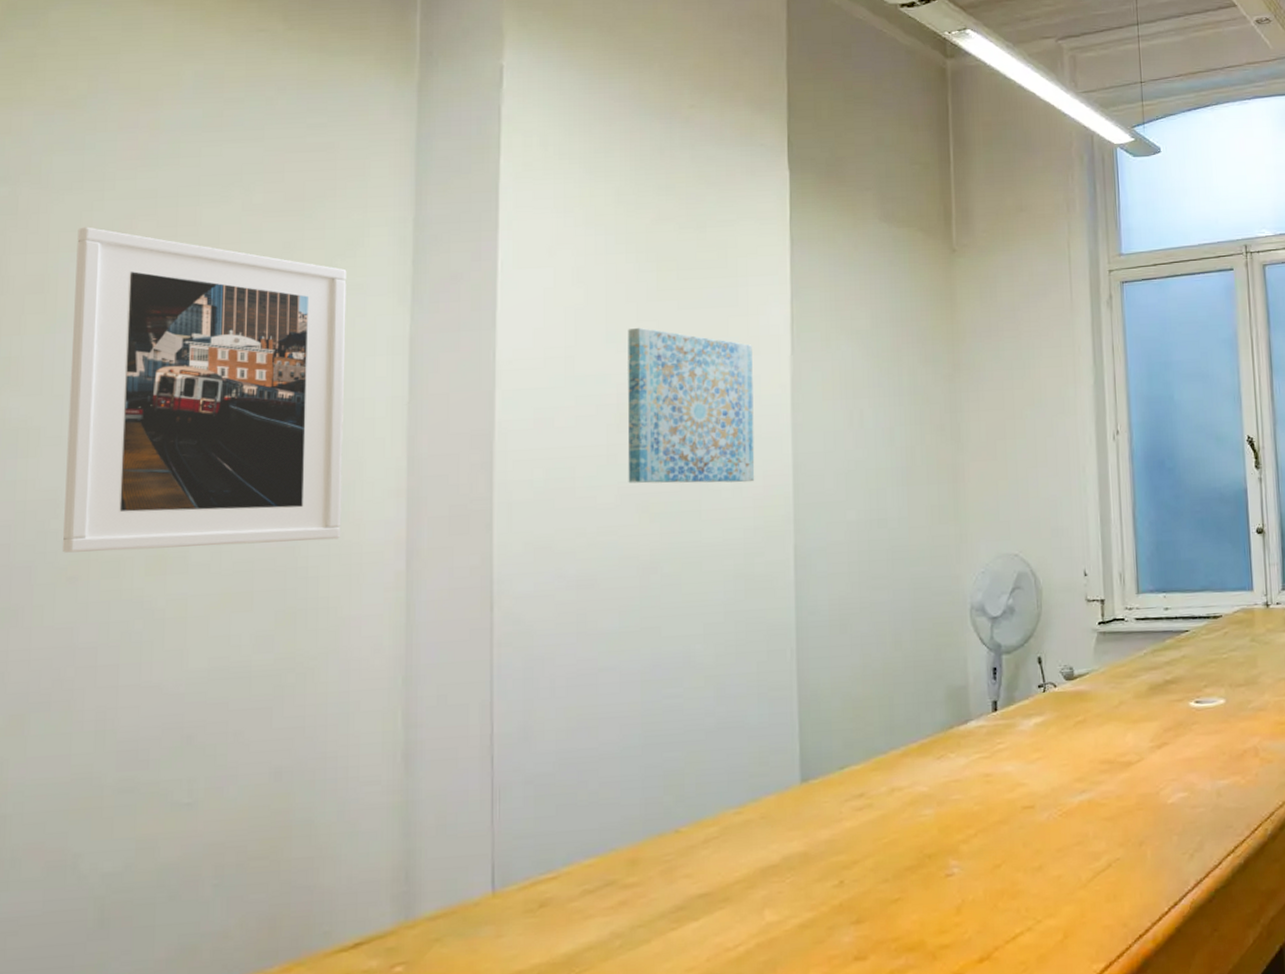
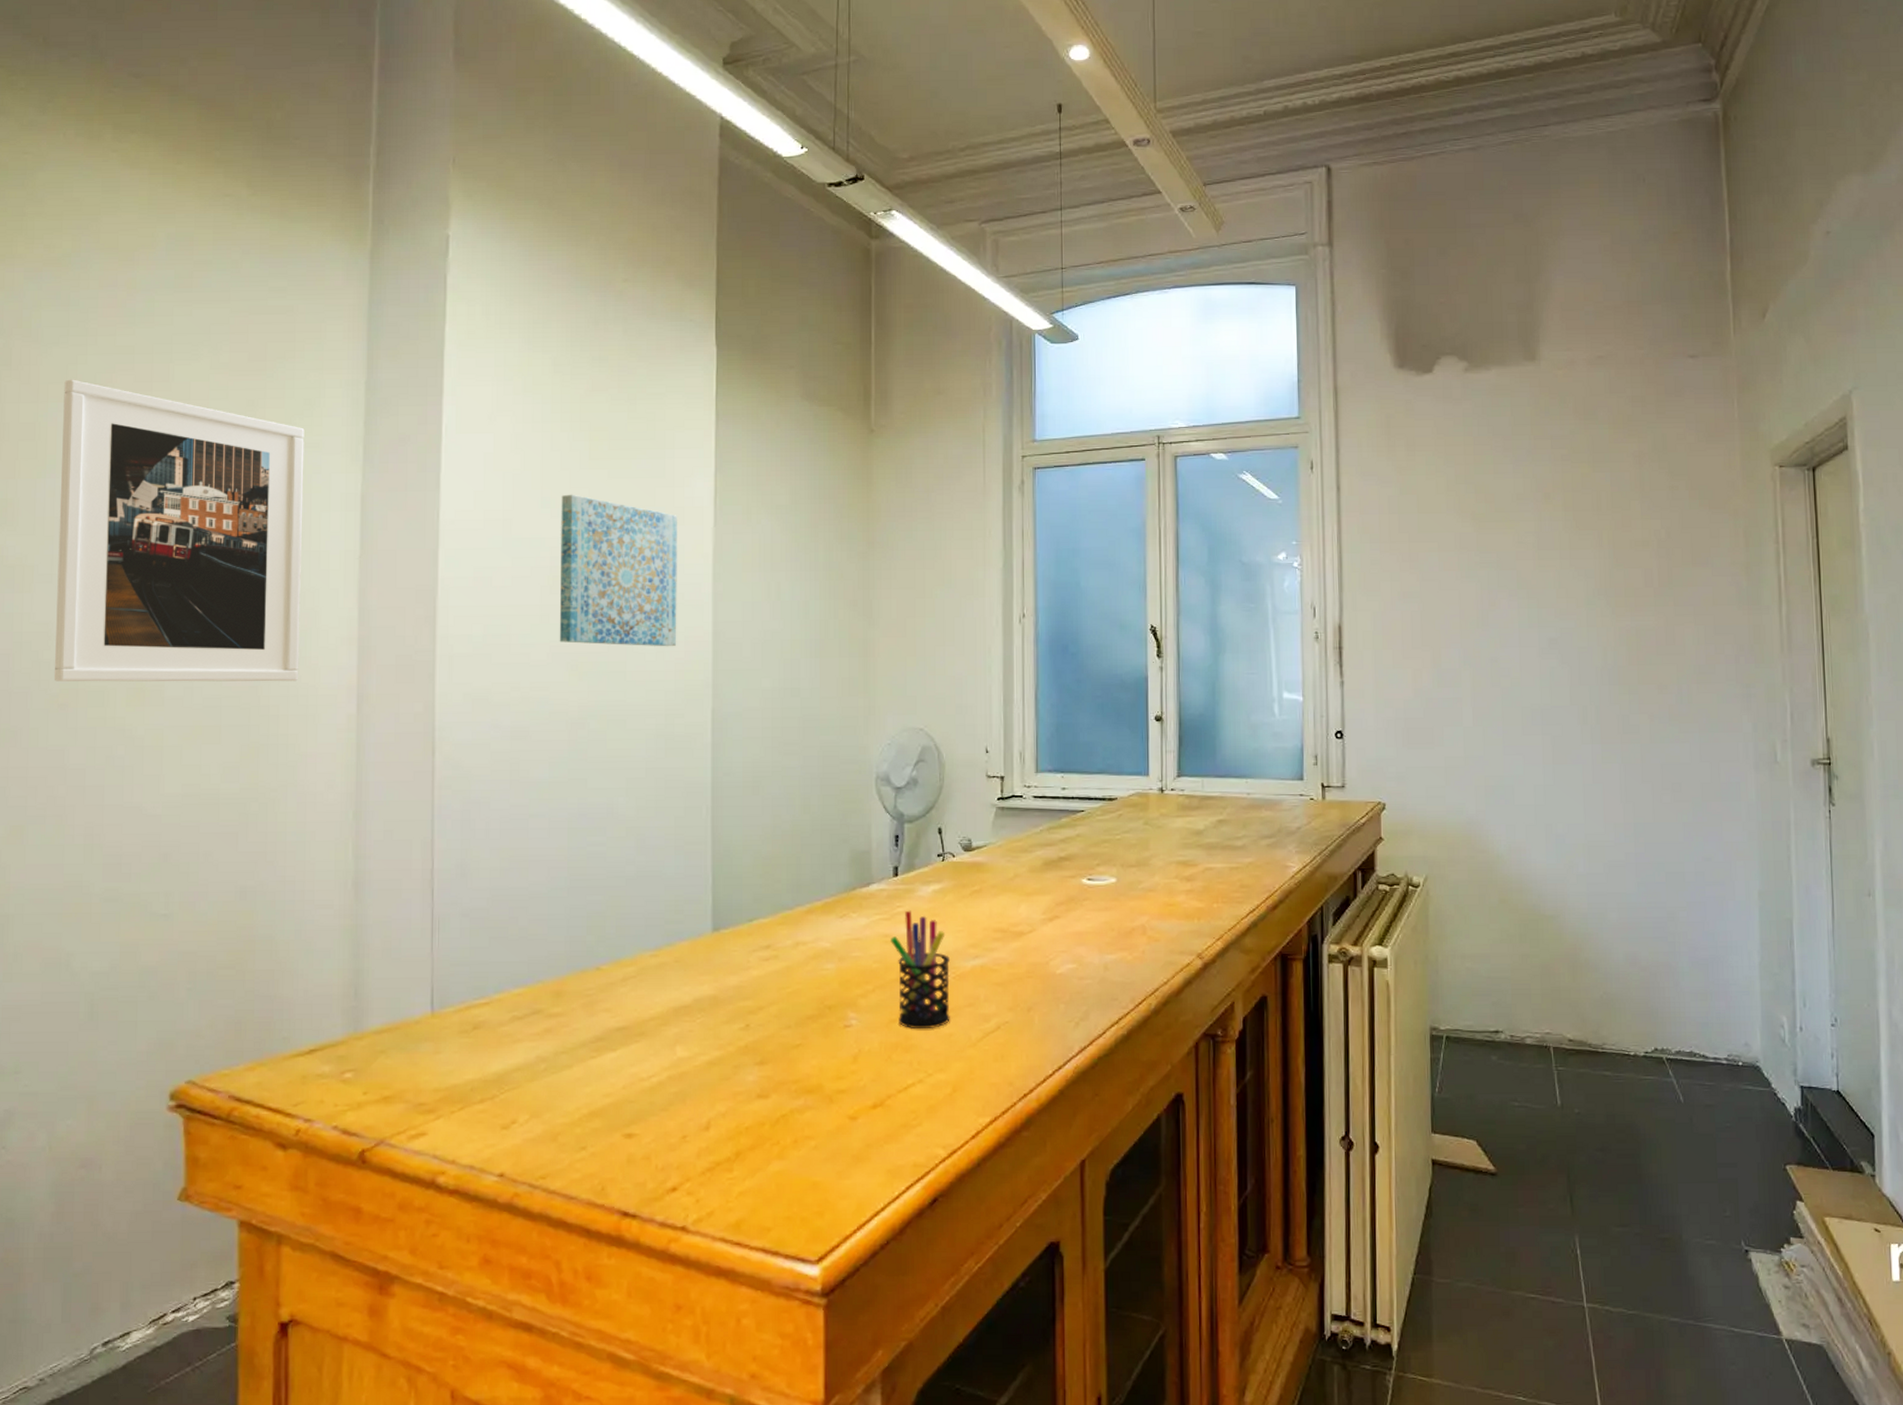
pen holder: none [992,746,1058,874] -> present [891,910,951,1030]

